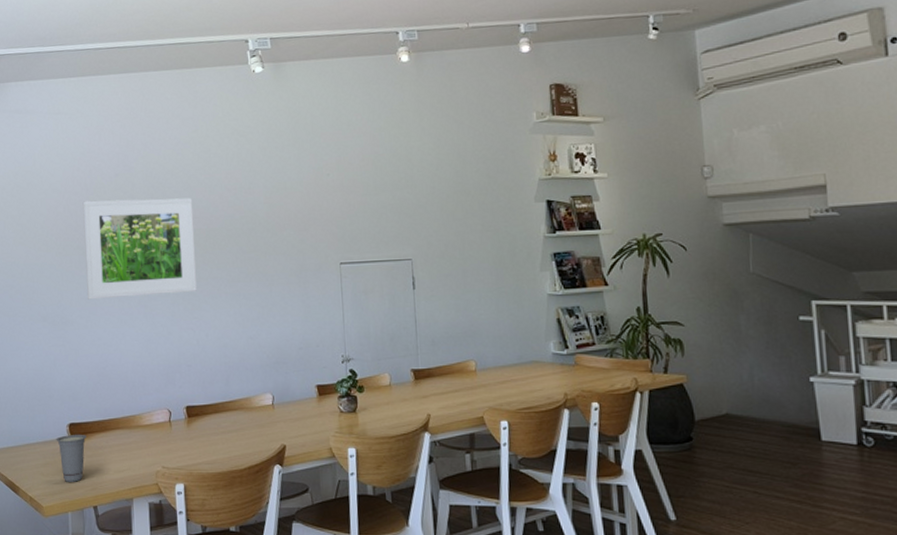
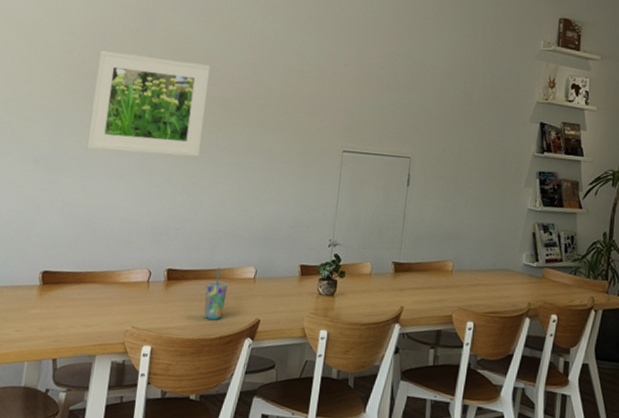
cup: present [56,434,87,482] -> none [25,282,59,332]
cup: none [226,397,248,450] -> present [204,267,228,320]

